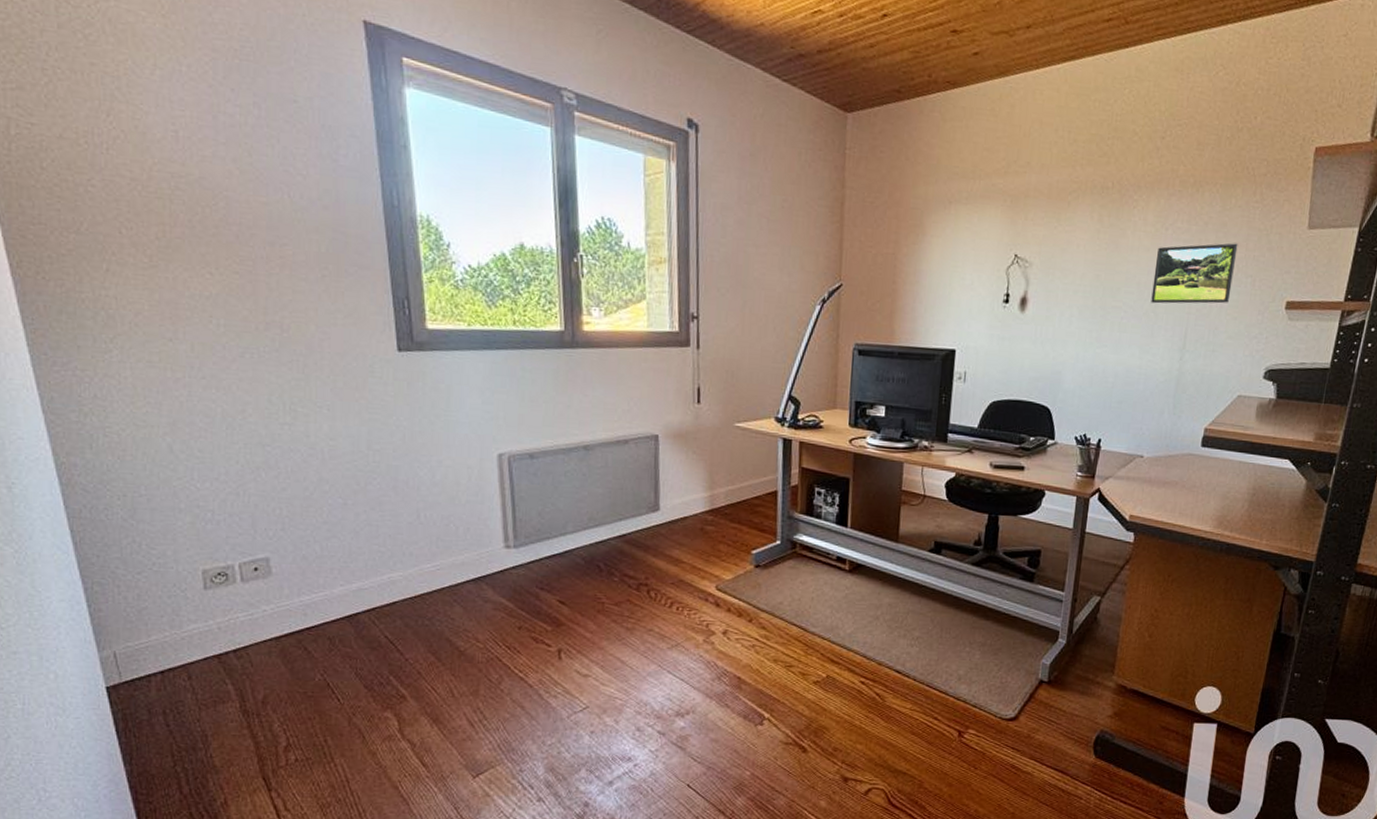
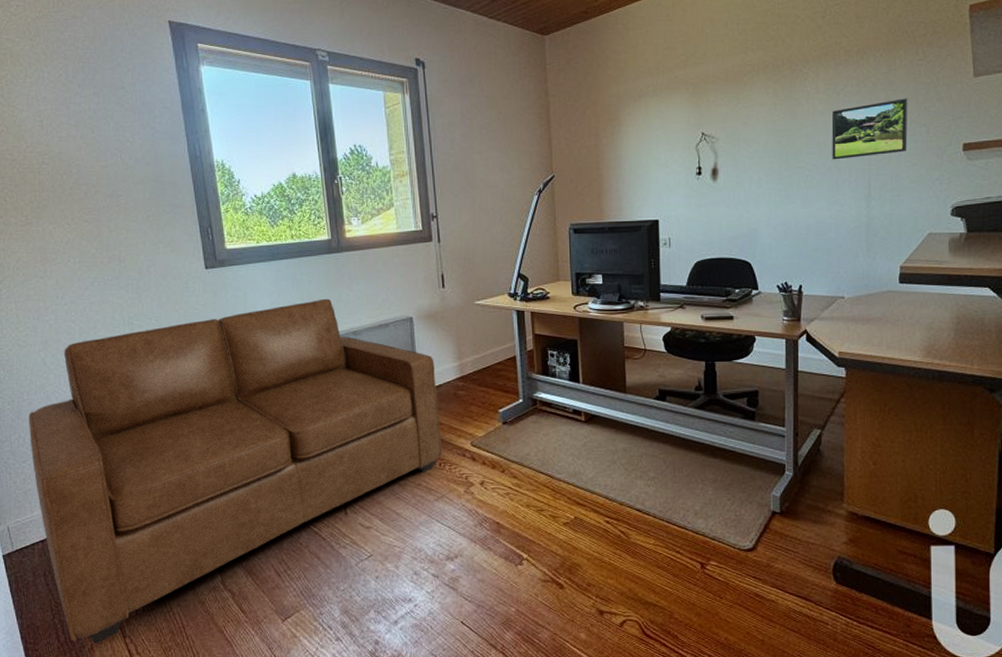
sofa: none [147,402,682,797] -> present [29,298,443,644]

